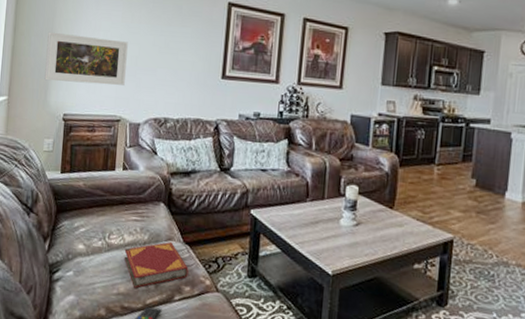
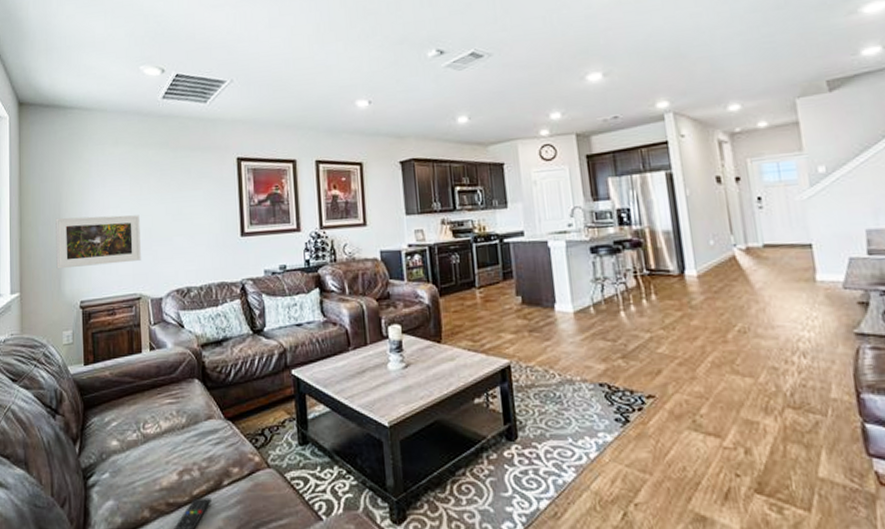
hardback book: present [124,242,189,288] -> none [162,421,234,479]

